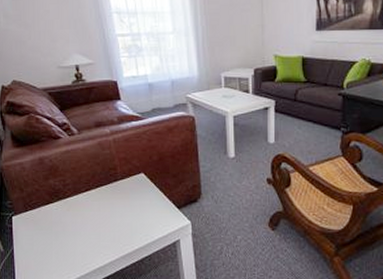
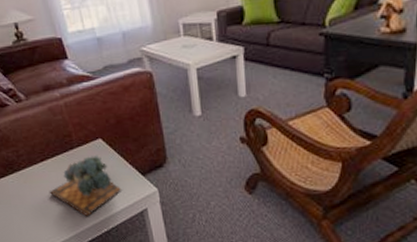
succulent plant: none [90,187,159,246] -> present [49,154,123,217]

